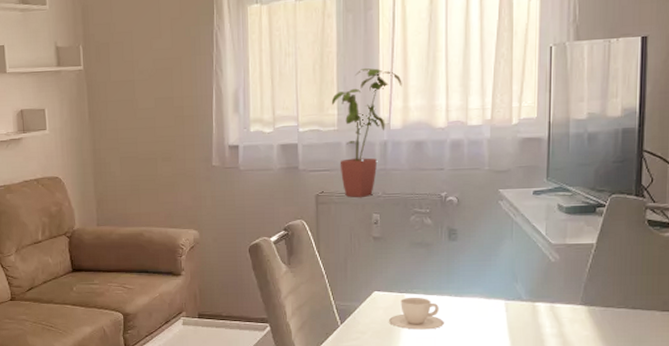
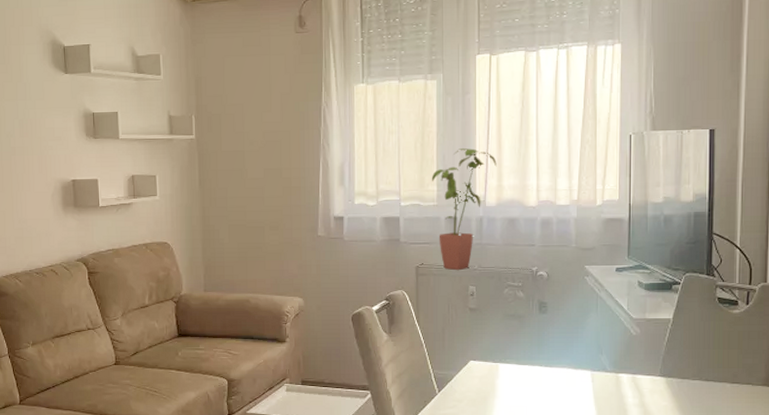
cup: present [388,297,444,330] -> none [483,366,535,399]

